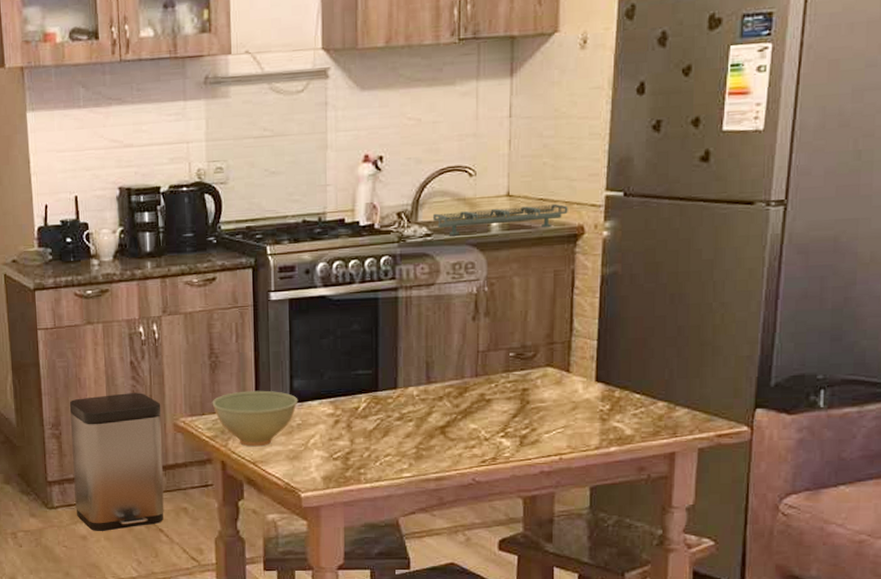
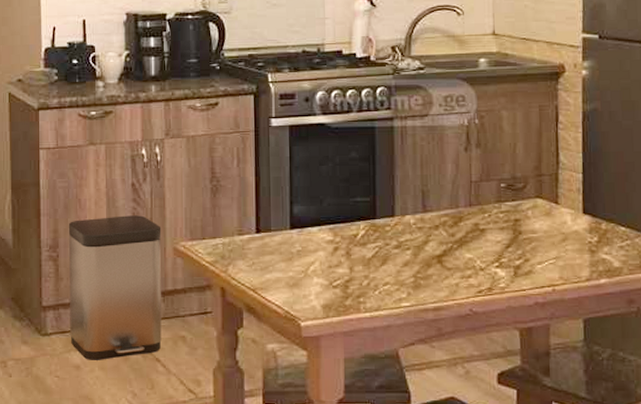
bowl: present [212,390,299,447] -> none [212,215,298,273]
dish rack: present [433,203,568,236] -> none [425,43,549,70]

